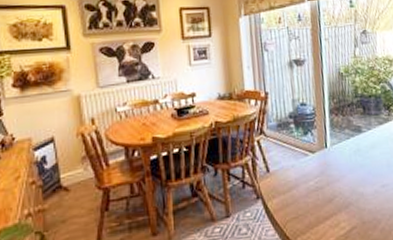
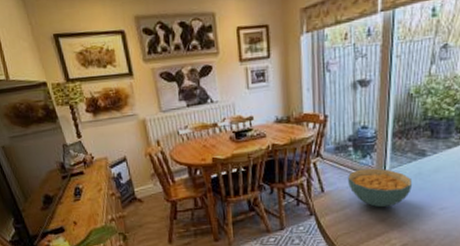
cereal bowl: none [292,145,354,188] -> present [348,168,413,208]

